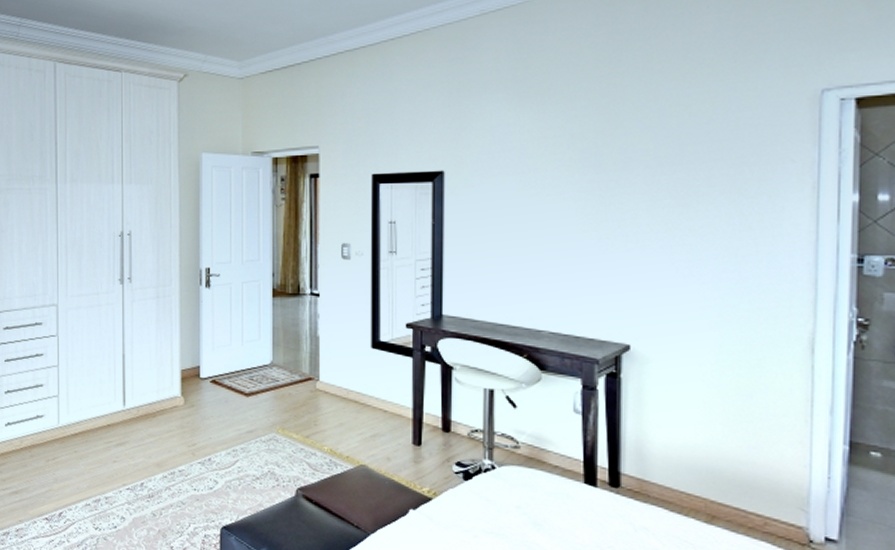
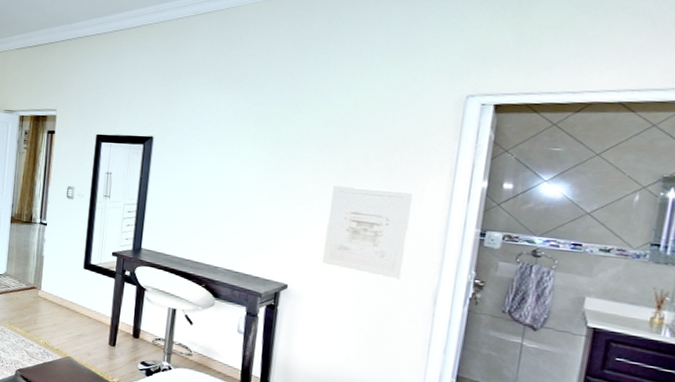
wall art: none [670,215,770,326] -> present [322,185,413,280]

